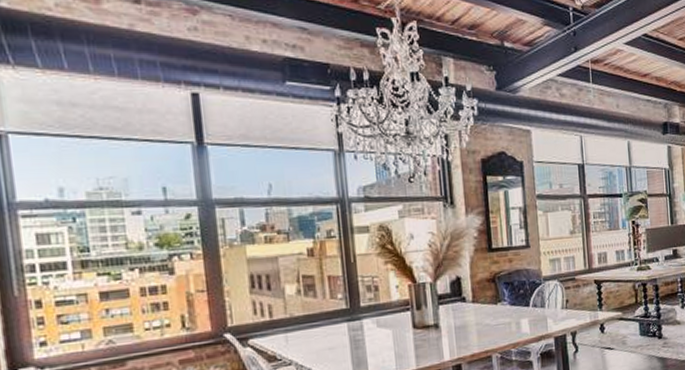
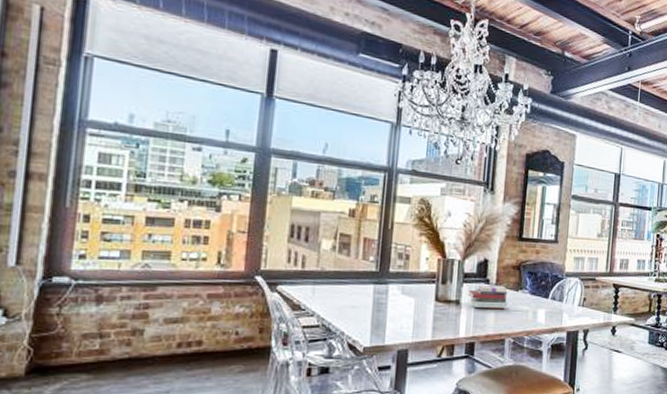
books: none [446,301,489,329] -> present [468,284,508,310]

